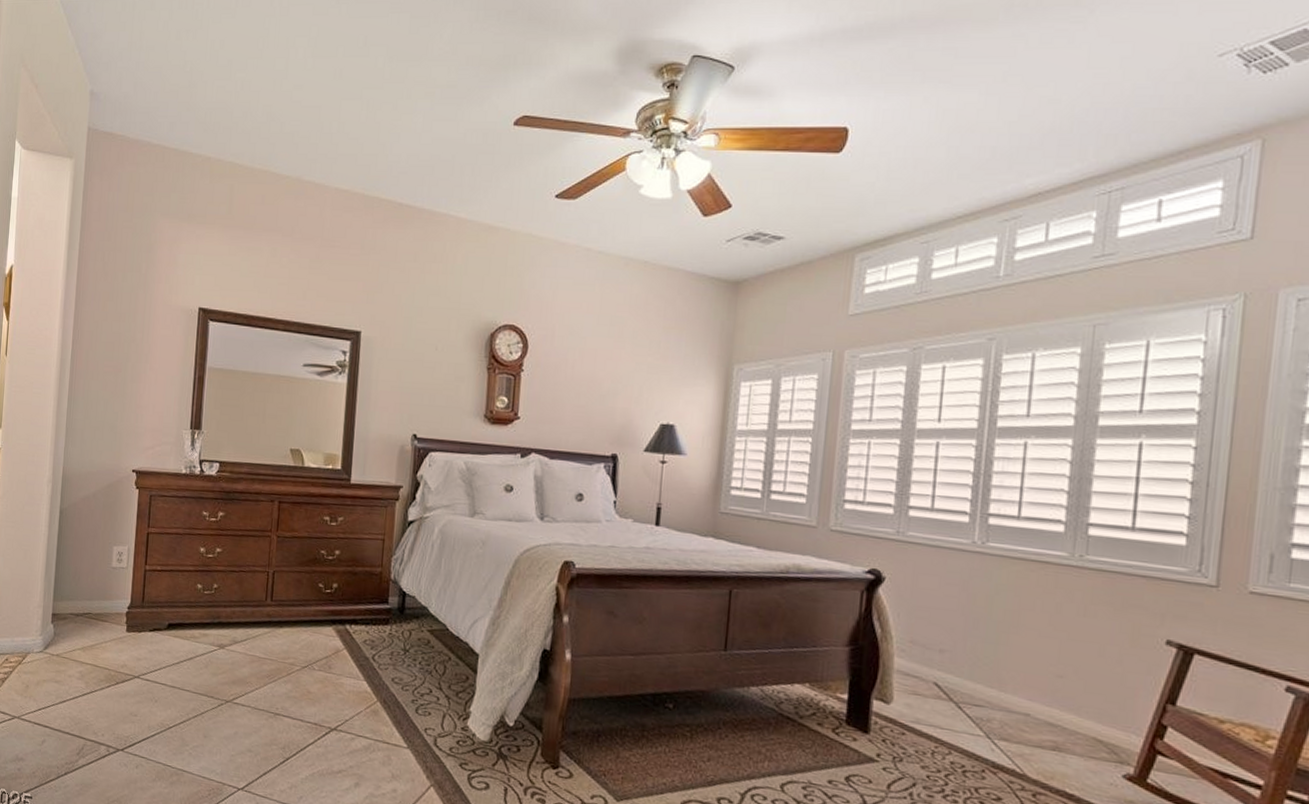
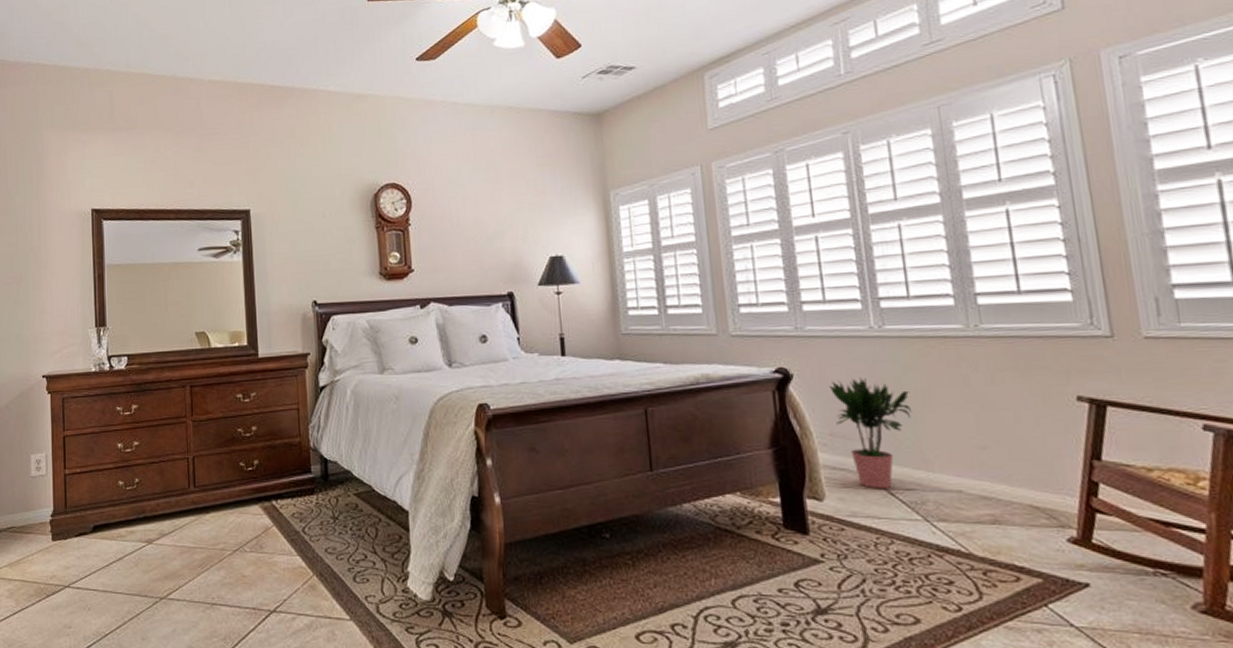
potted plant: none [919,590,998,702] -> present [829,378,912,489]

